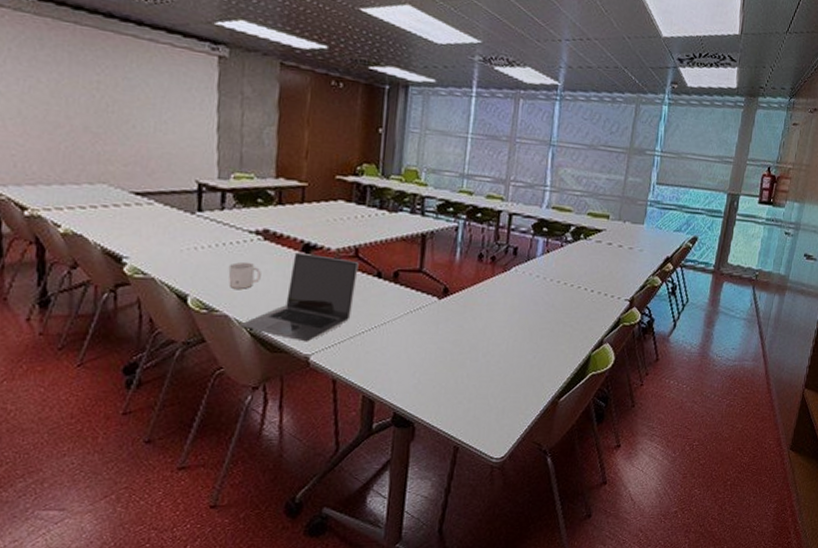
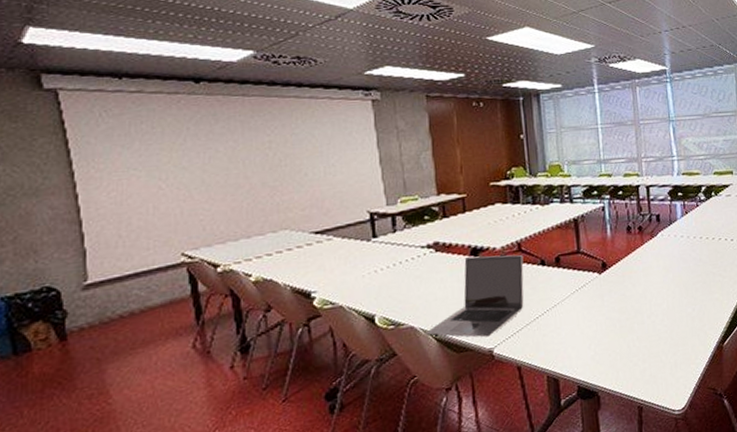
mug: present [228,261,261,290] -> none [407,274,438,302]

